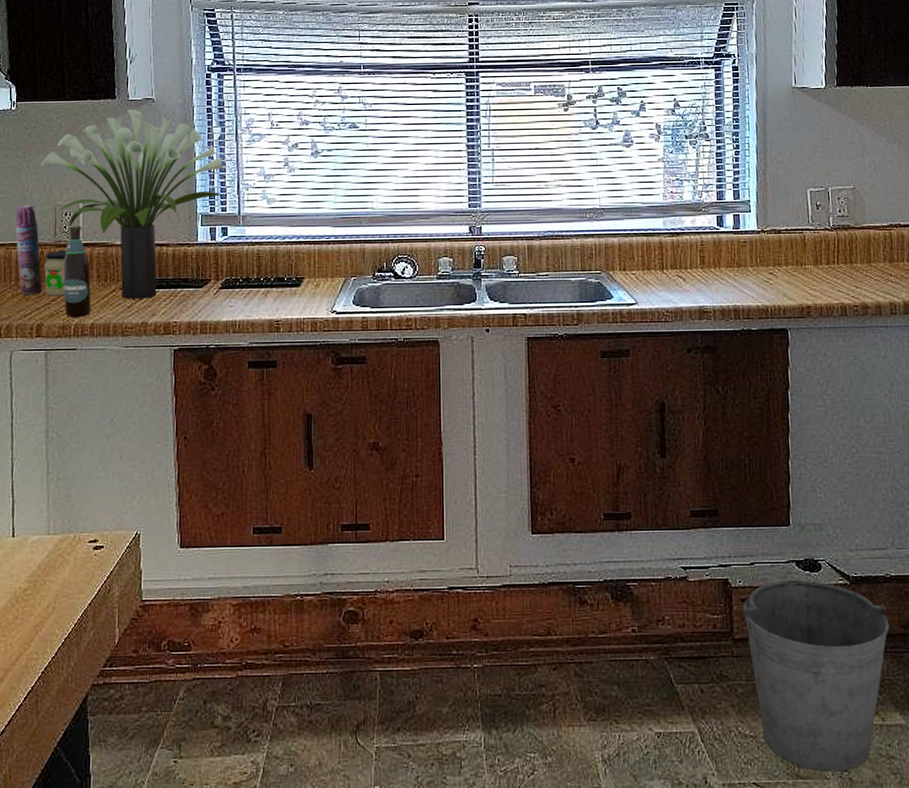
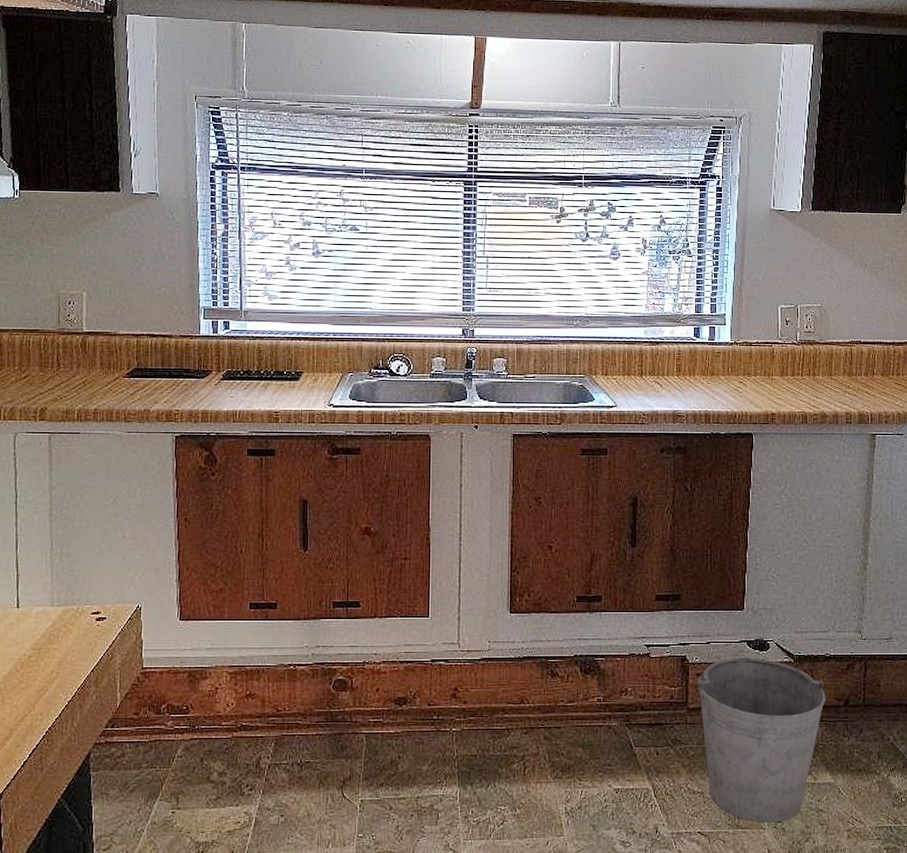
whipped cream can: present [16,204,42,296] -> none [19,292,46,381]
potted plant: present [41,109,225,299] -> none [44,203,227,387]
jar: present [44,250,67,297] -> none [48,337,70,382]
bottle: present [63,225,92,317] -> none [67,314,95,402]

